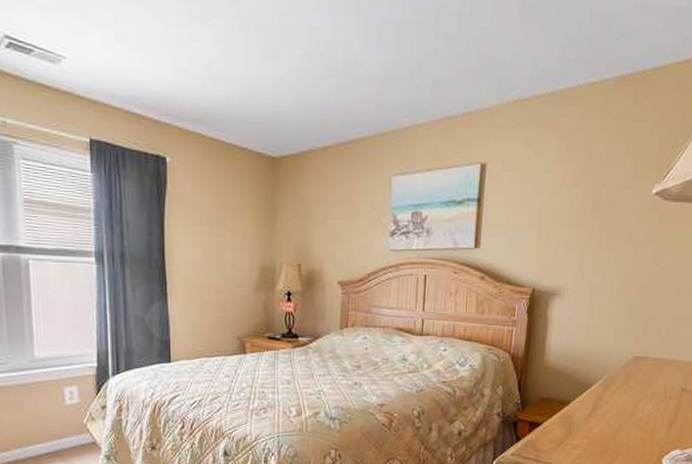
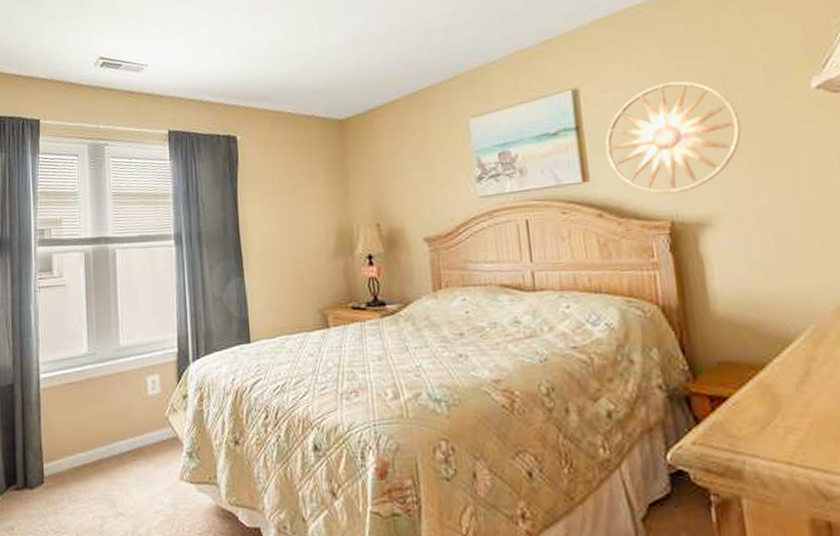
wall art: none [497,170,598,267] -> present [606,81,741,194]

